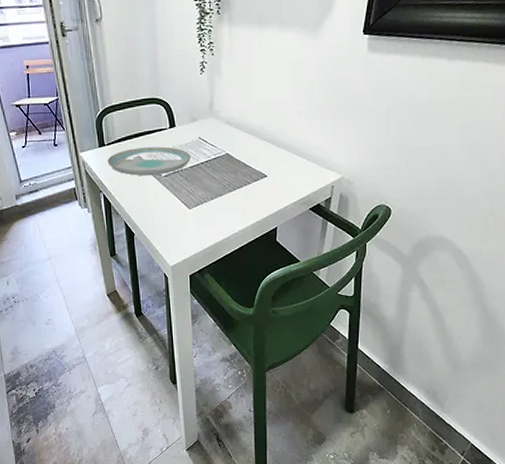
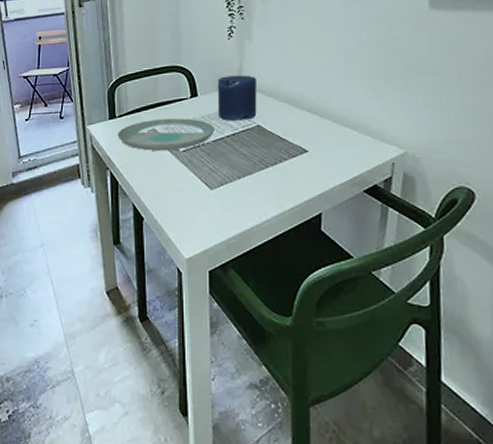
candle: none [192,108,226,150] -> present [217,75,257,121]

